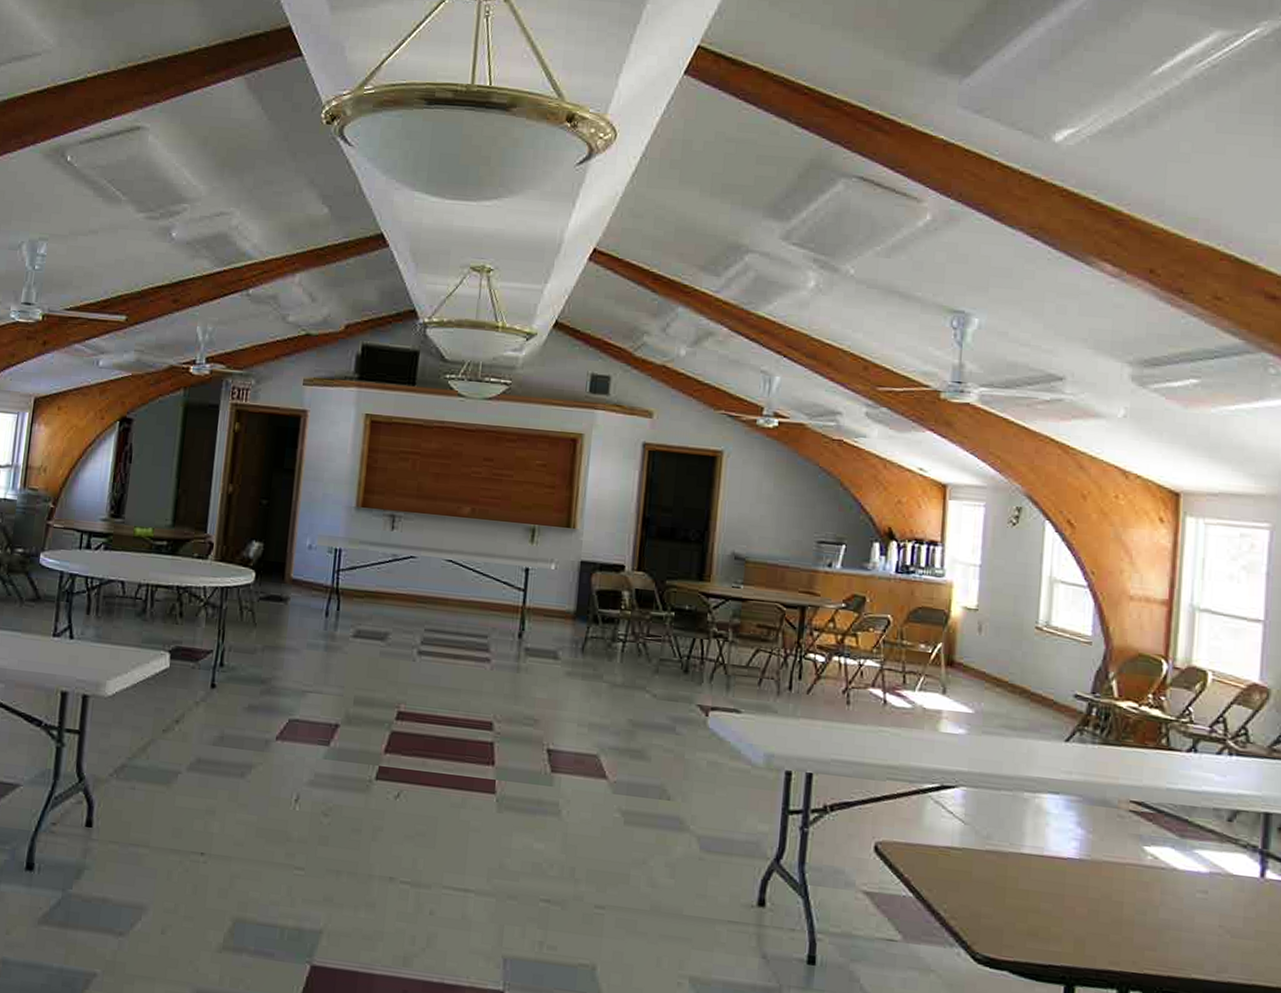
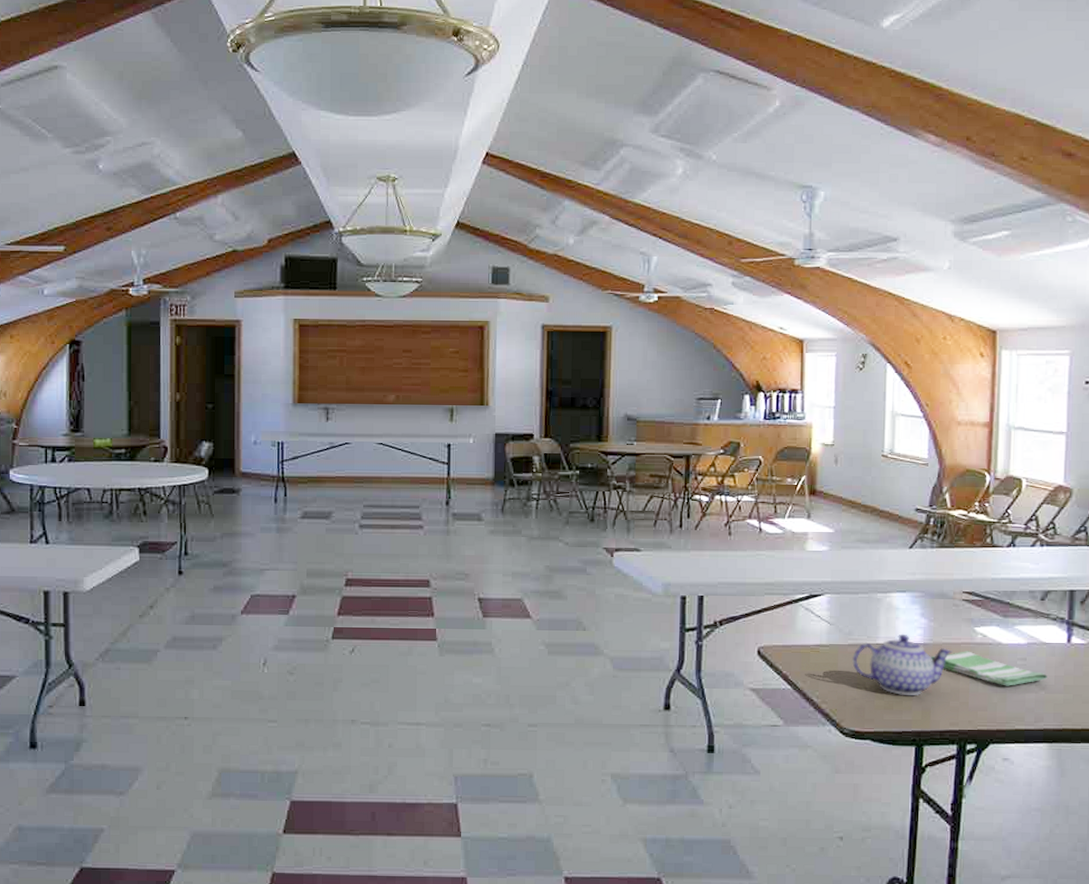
teapot: none [990,844,1115,923] -> present [852,633,953,695]
dish towel: none [1086,873,1234,924] -> present [930,651,1047,686]

